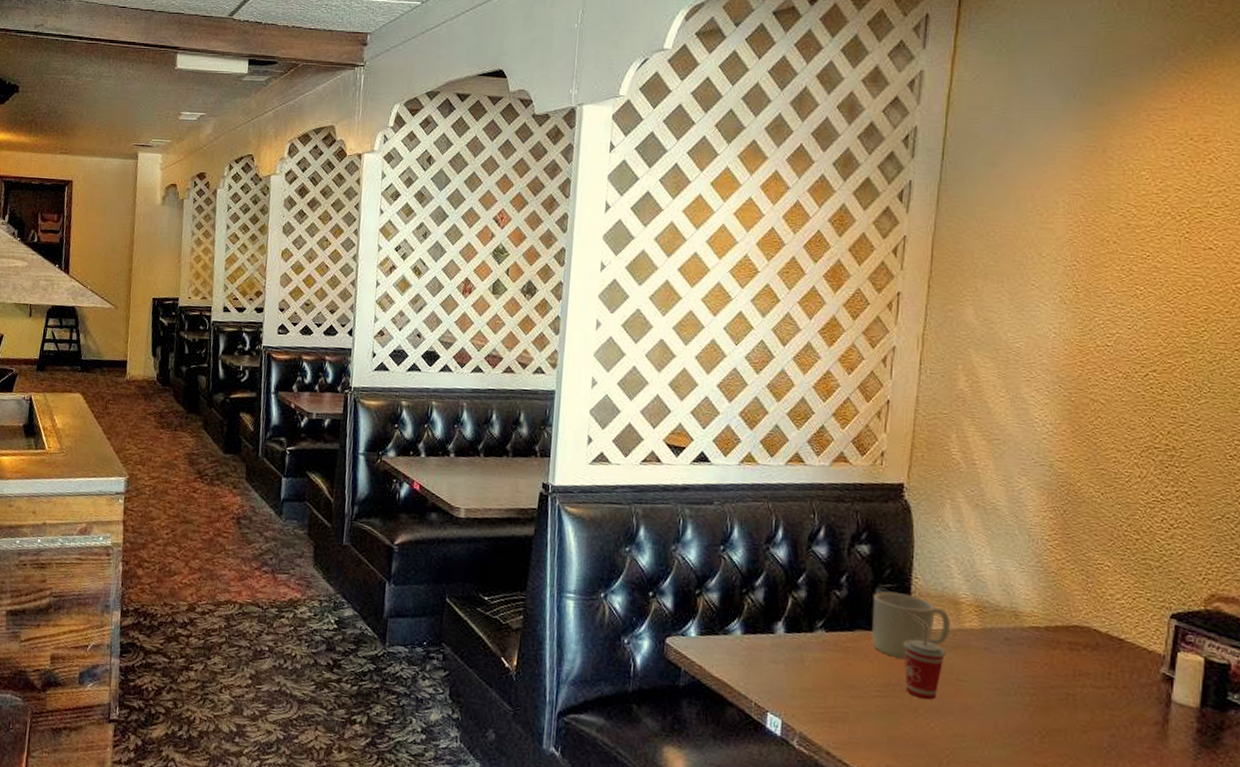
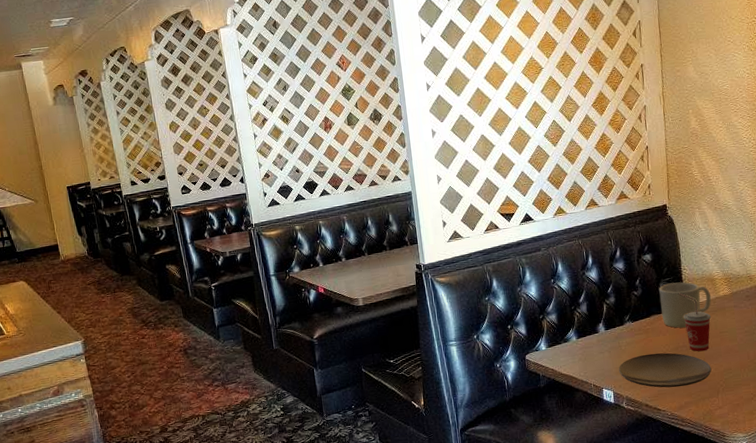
plate: none [794,680,935,743] -> present [618,352,712,388]

